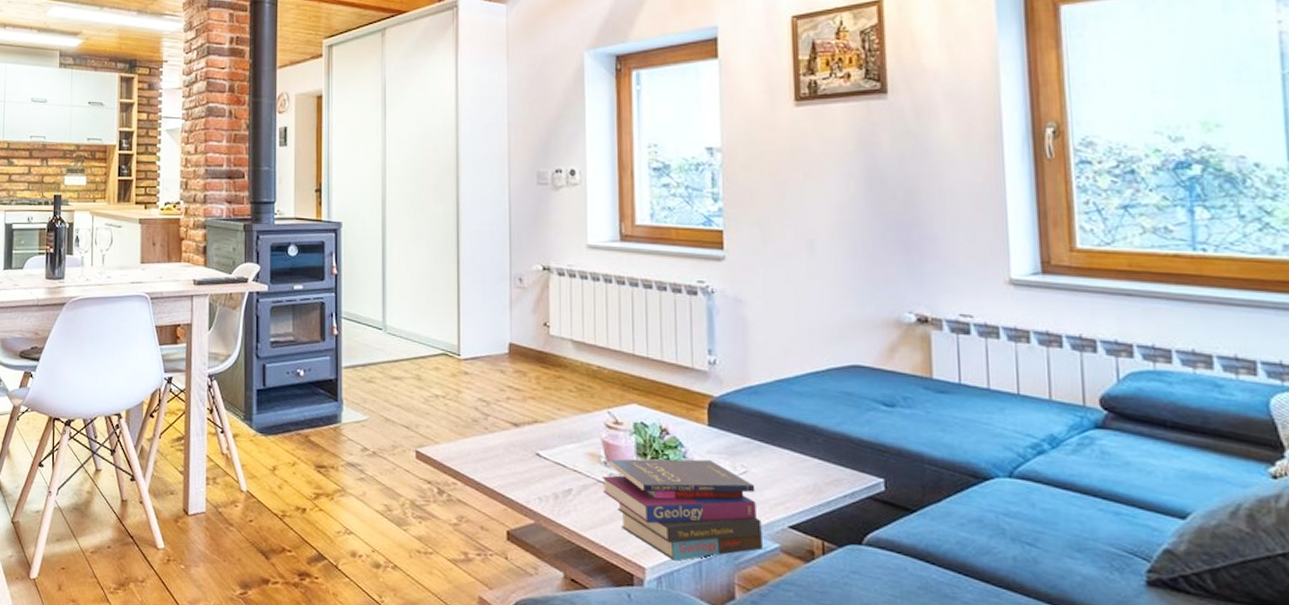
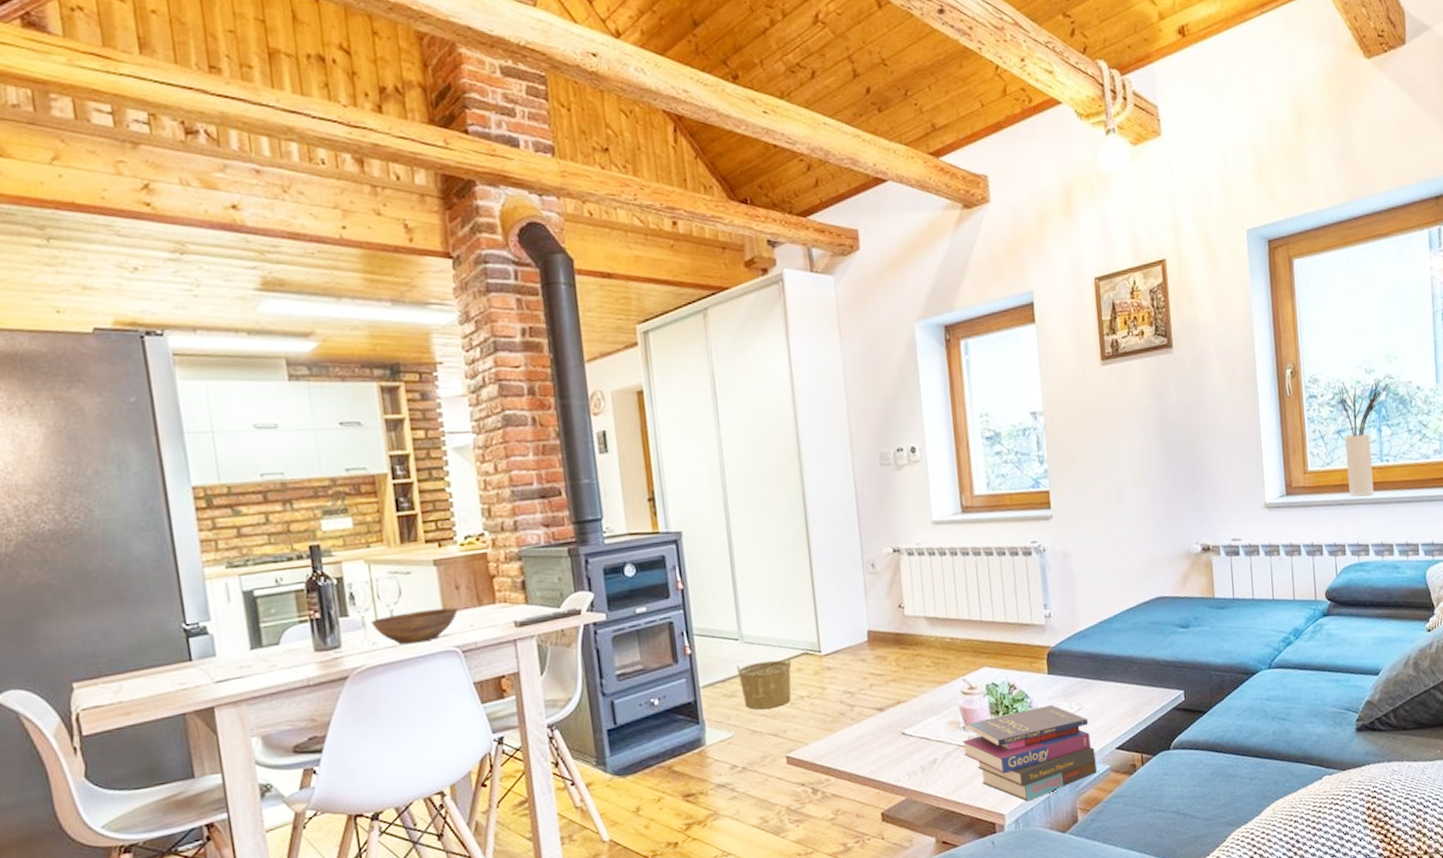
bowl: none [88,258,152,285] -> present [371,607,458,645]
basket: none [378,353,430,401] -> present [737,658,792,710]
vase: none [1124,149,1206,291] -> present [1338,381,1388,497]

